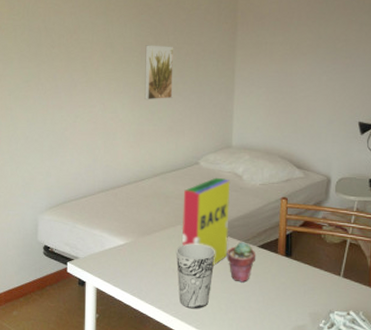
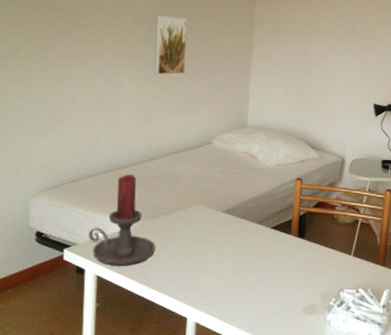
candle holder: none [89,193,148,280] -> present [89,174,155,266]
cup: present [176,243,216,309] -> none [186,226,228,293]
book: present [181,177,231,266] -> none [192,157,245,248]
potted succulent: present [227,242,256,283] -> none [239,223,269,265]

